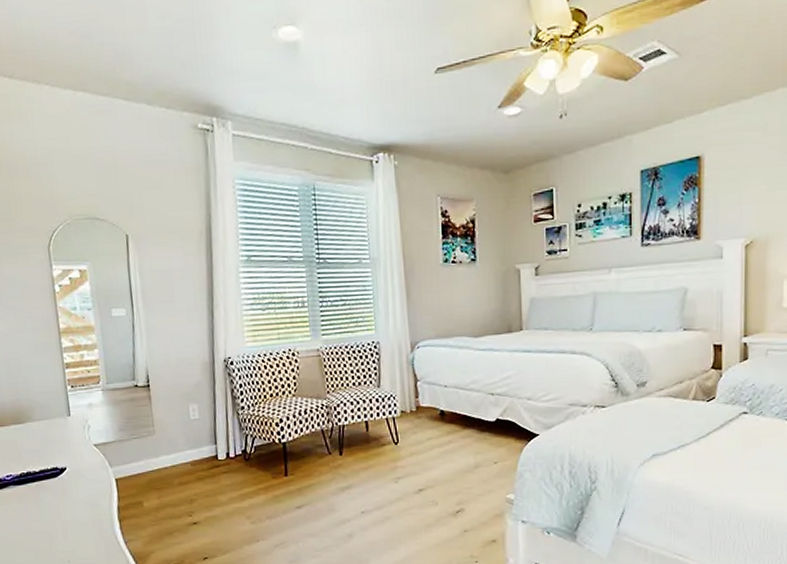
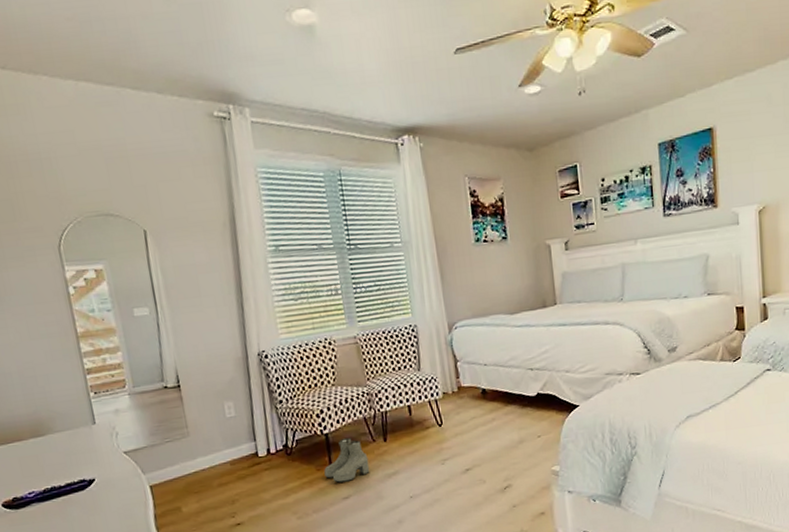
boots: none [279,448,324,492] -> present [324,437,370,483]

